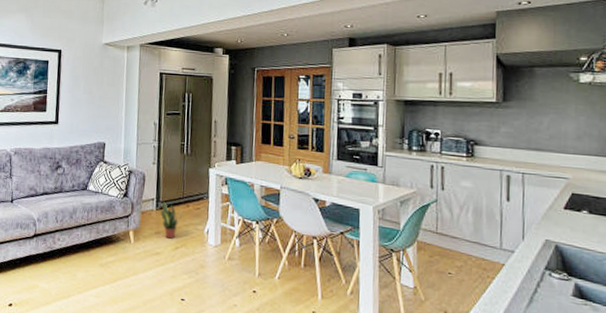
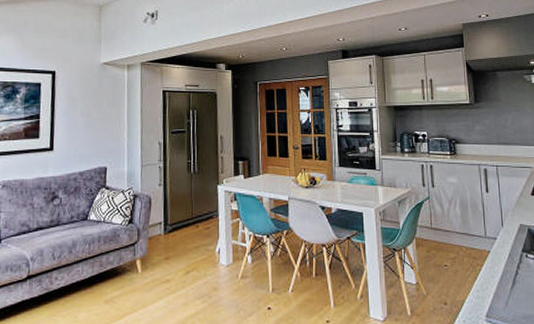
potted plant: present [160,202,183,239] -> none [169,225,192,263]

